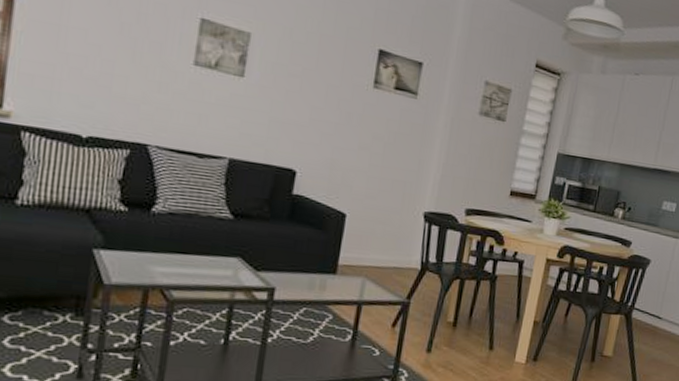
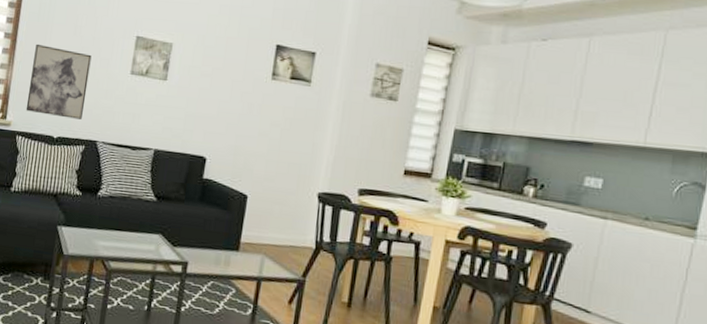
wall art: none [34,10,136,116] -> present [25,43,92,120]

